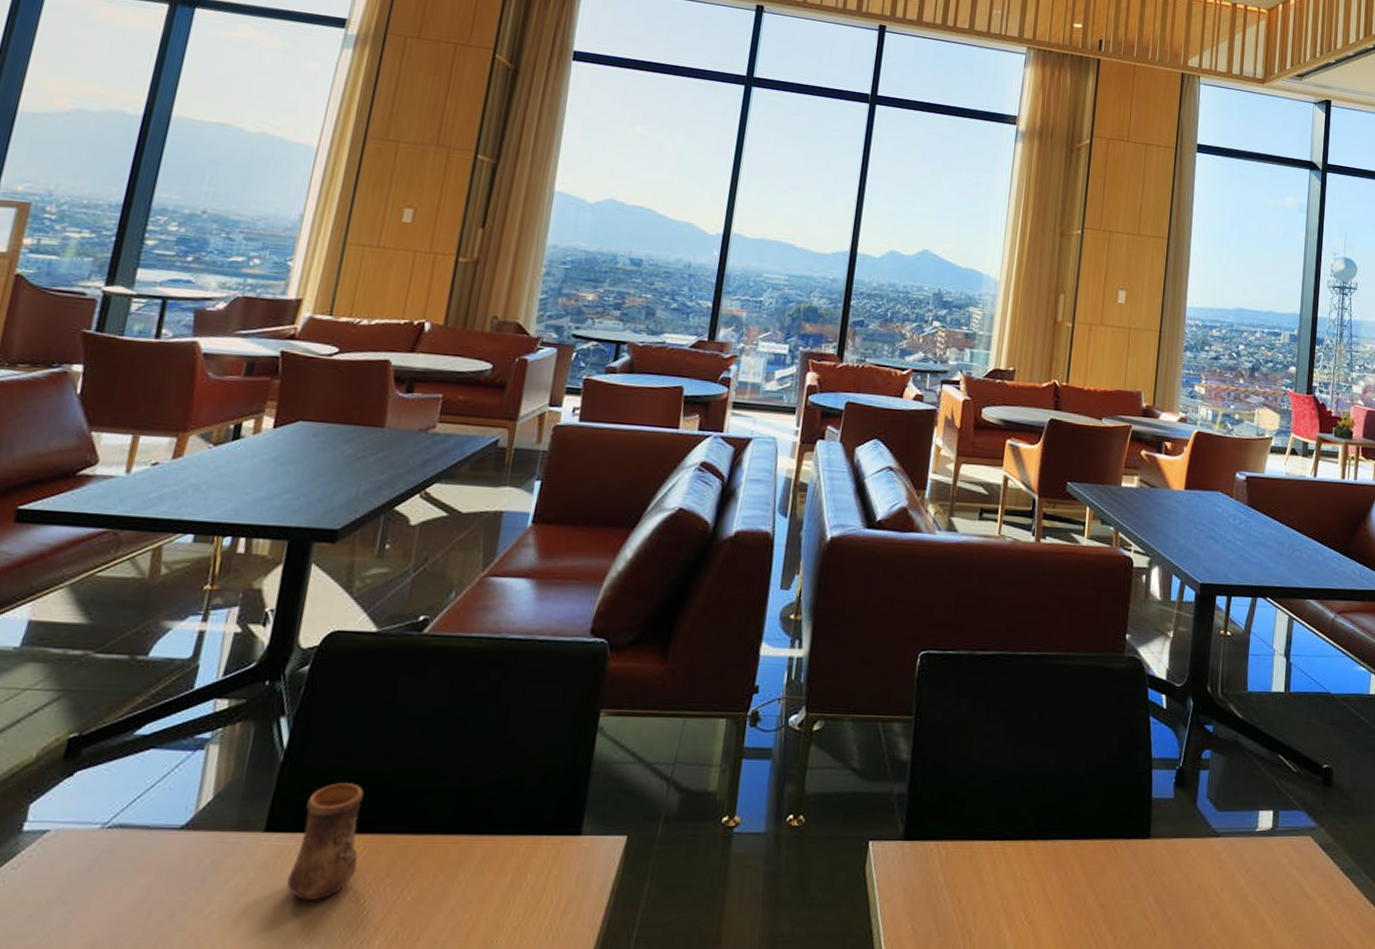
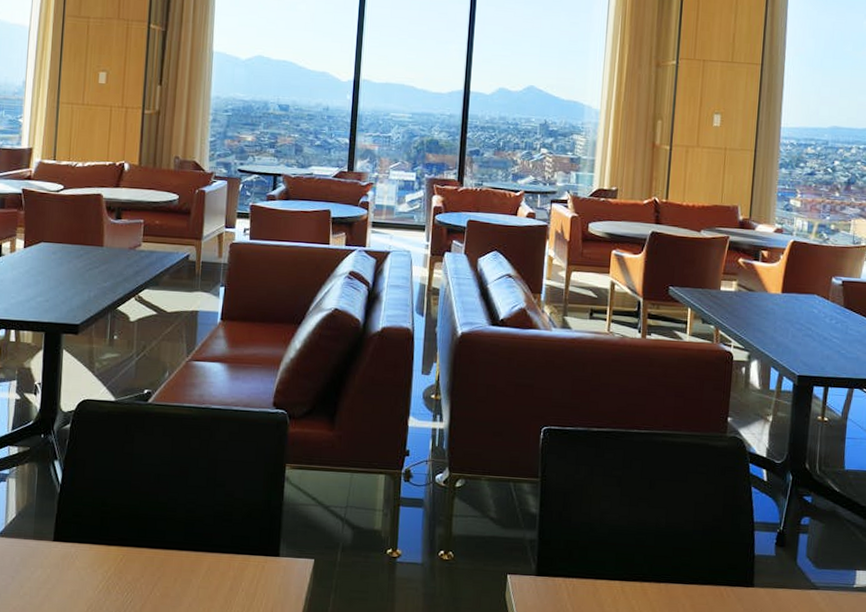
cup: present [286,783,364,900] -> none [73,509,120,591]

